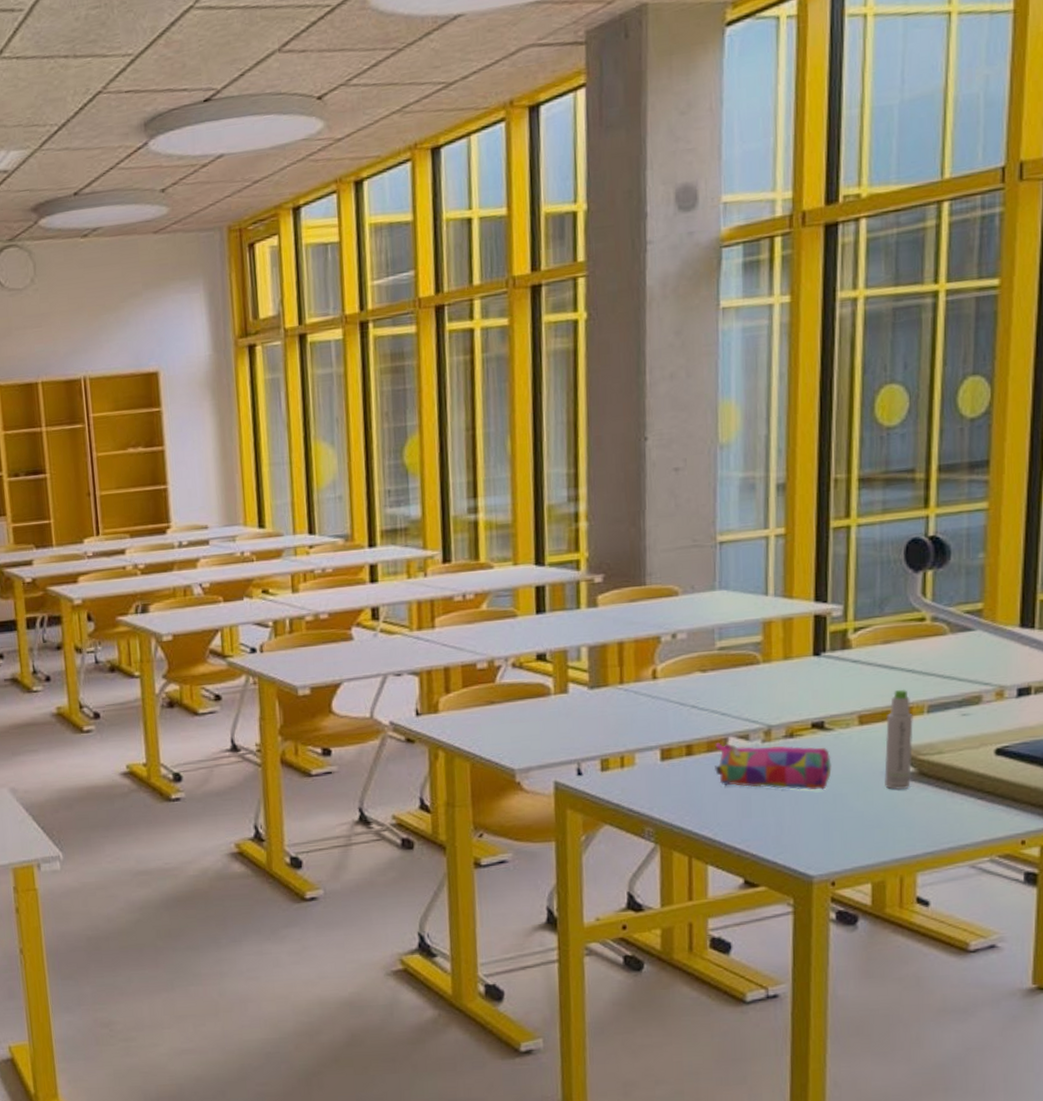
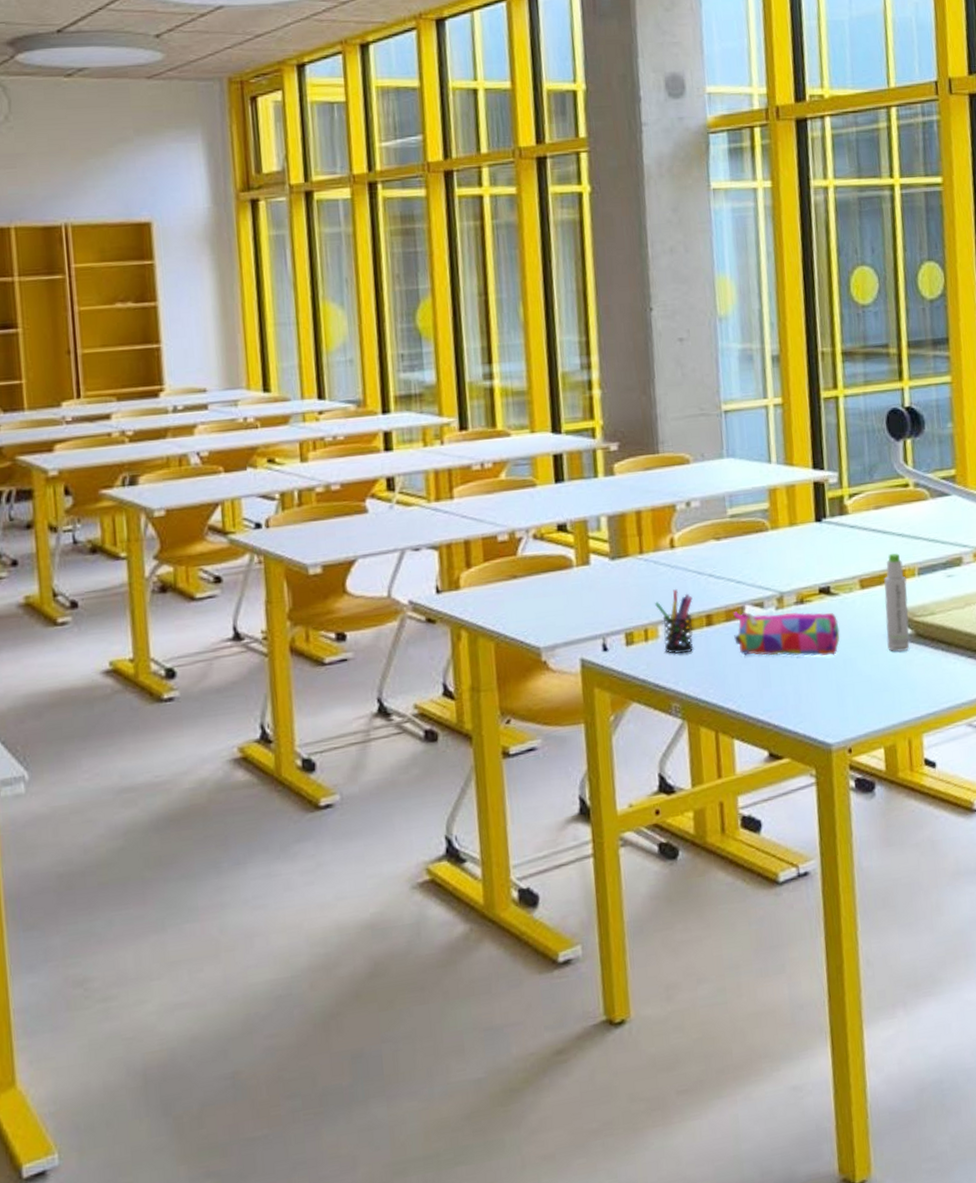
pen holder: none [632,718,673,781] -> present [654,588,694,654]

